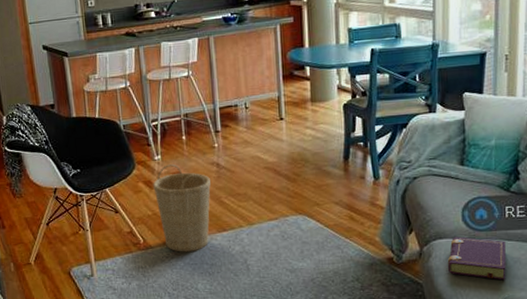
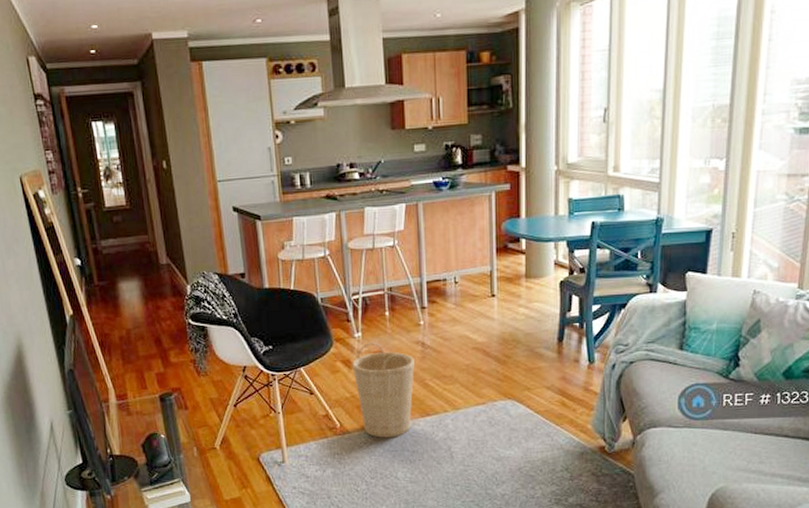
book: present [447,236,507,280] -> none [660,425,722,472]

